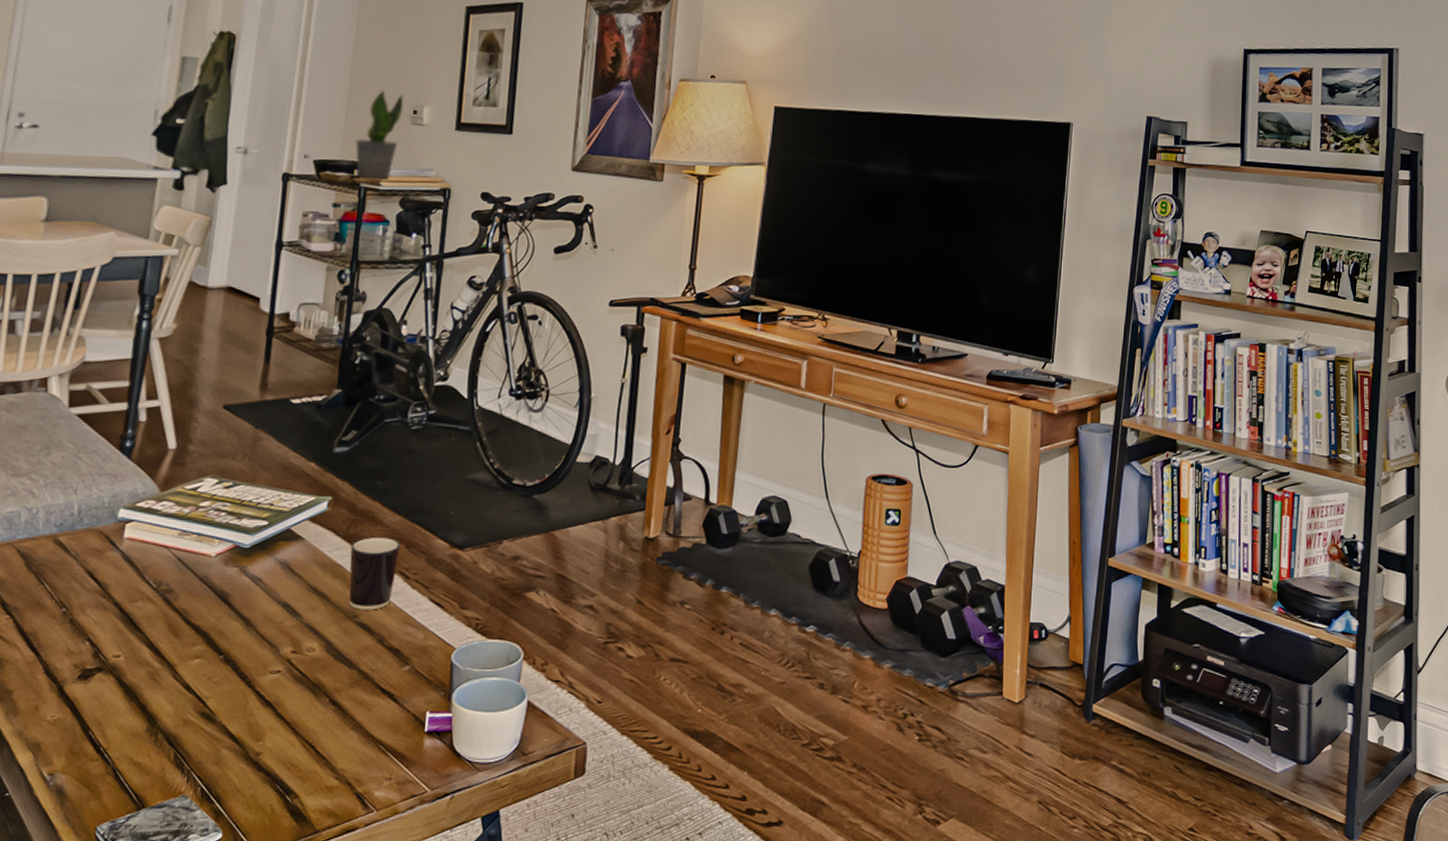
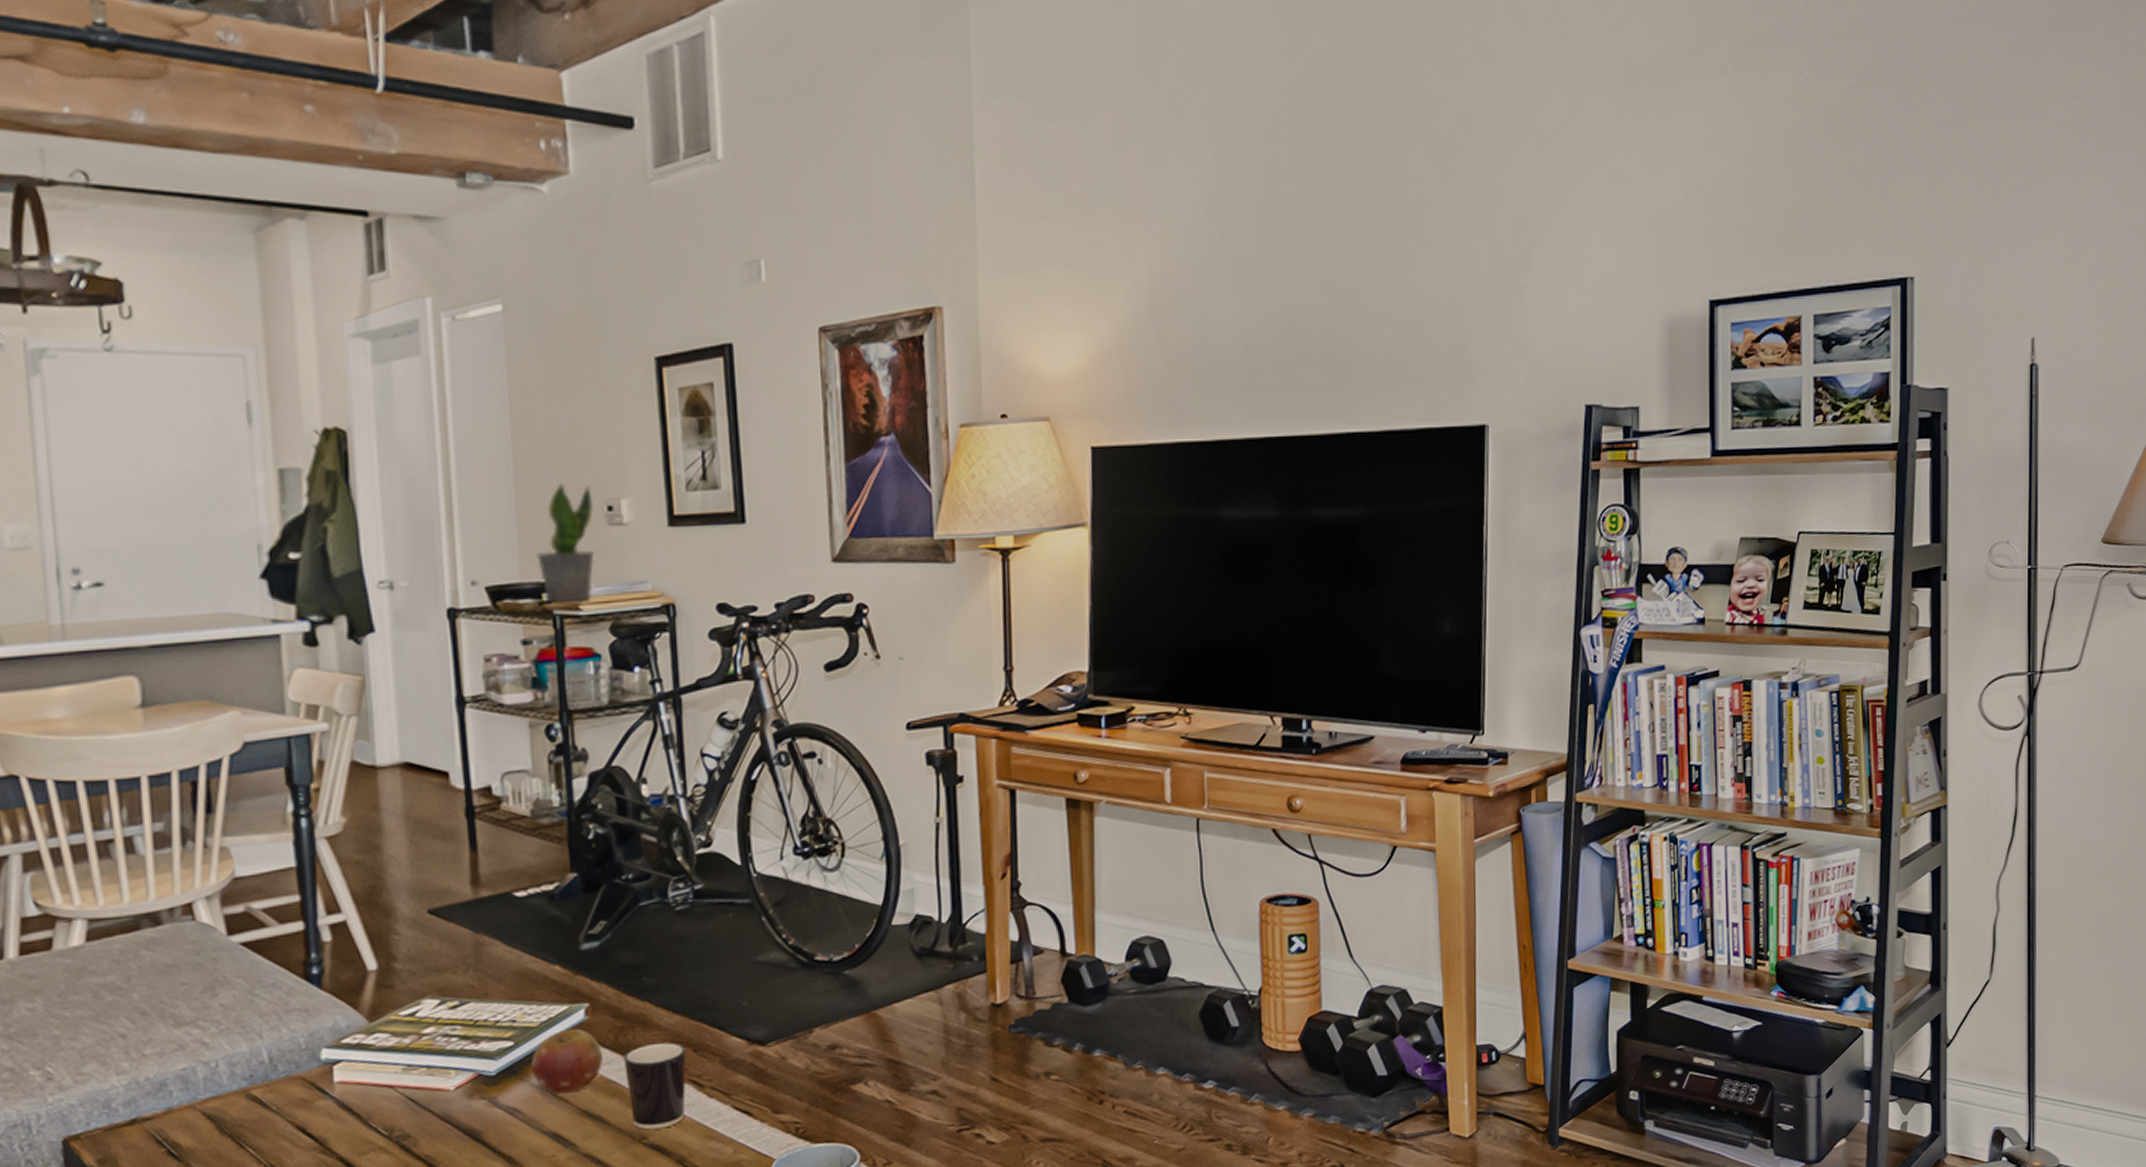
fruit: none [278,516,336,570] -> present [531,1028,603,1094]

